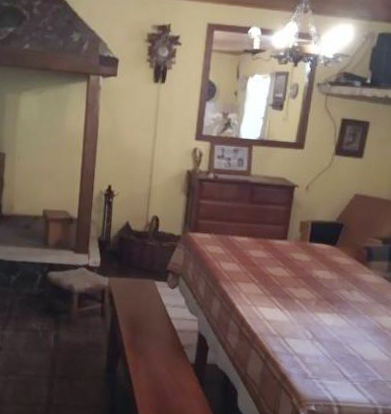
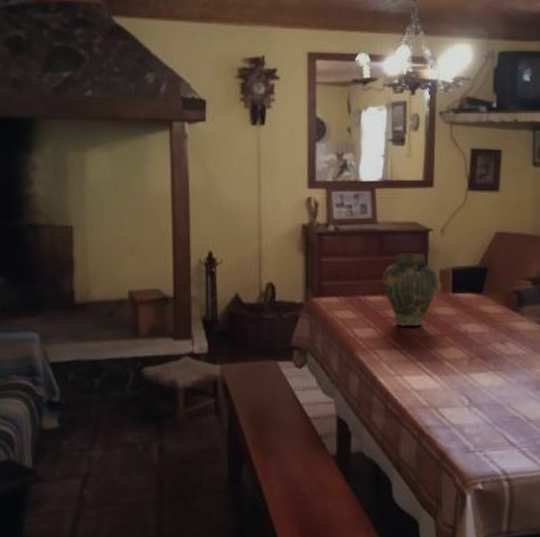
vase: none [249,203,298,267] -> present [381,252,438,326]

